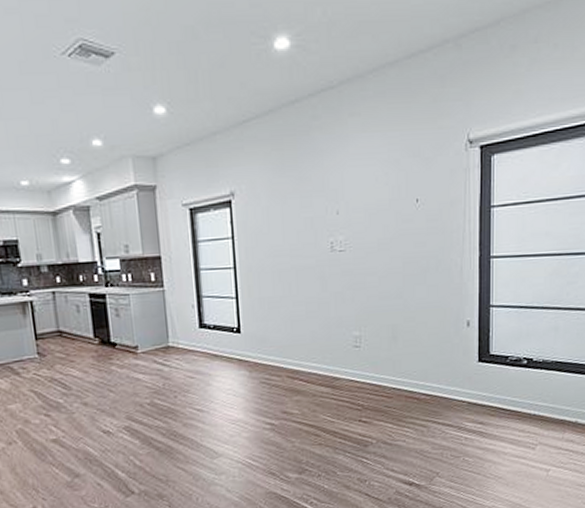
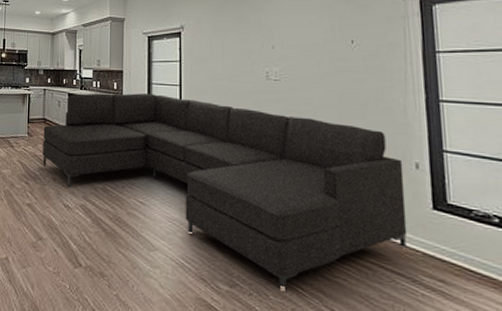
sofa: none [60,281,457,463] -> present [42,93,408,290]

